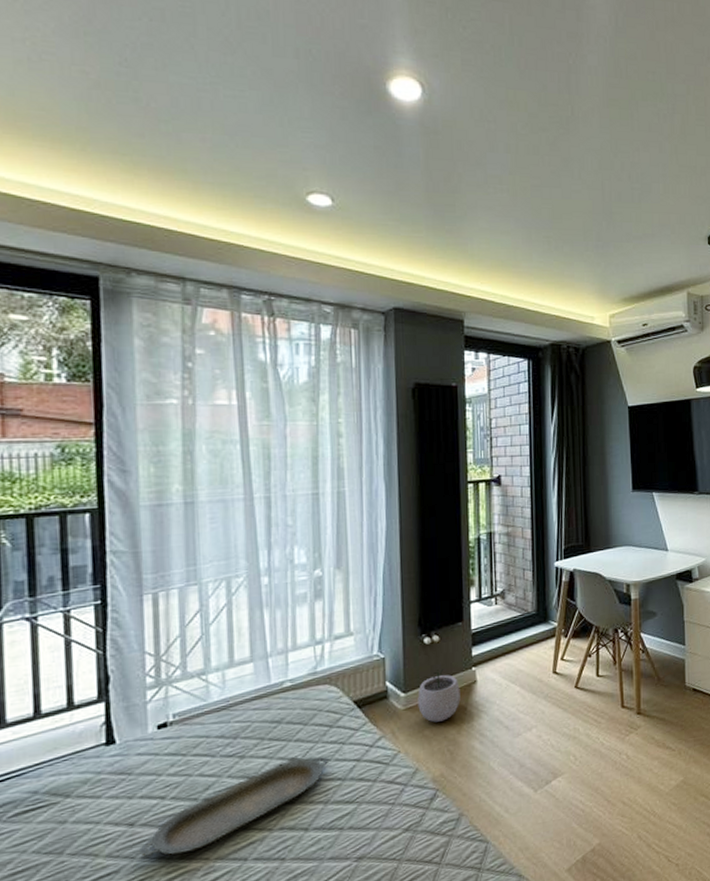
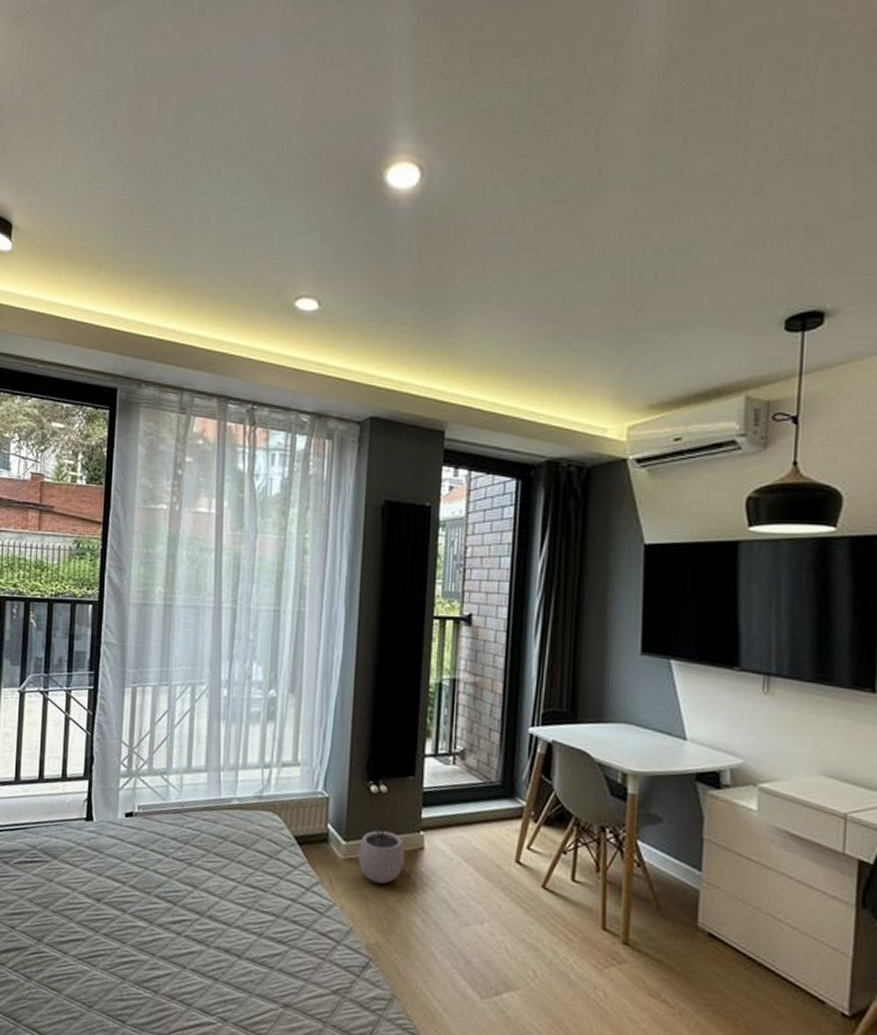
serving tray: present [139,755,328,858] -> none [102,877,265,944]

